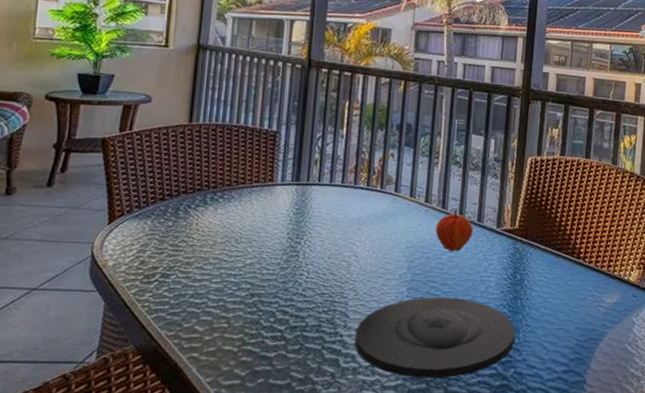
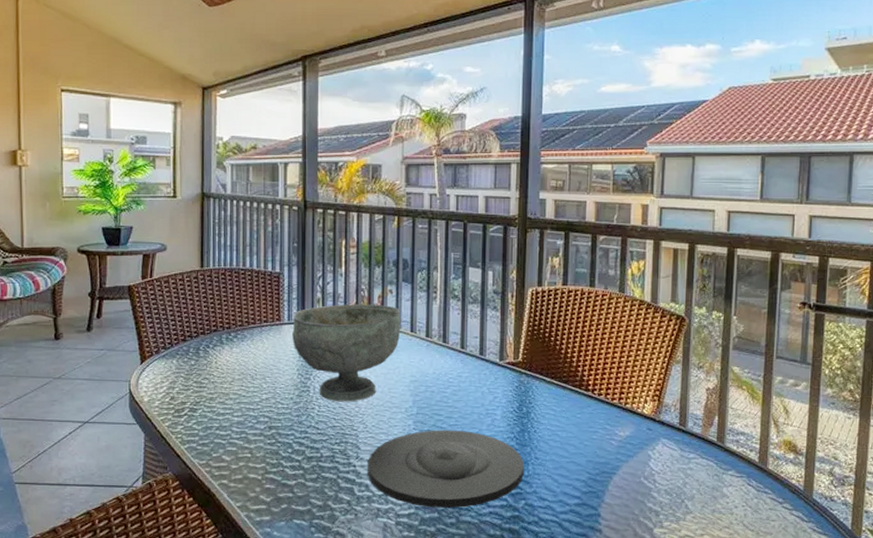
decorative bowl: none [284,166,401,268] -> present [292,304,401,402]
fruit: present [435,209,473,252] -> none [438,343,476,386]

